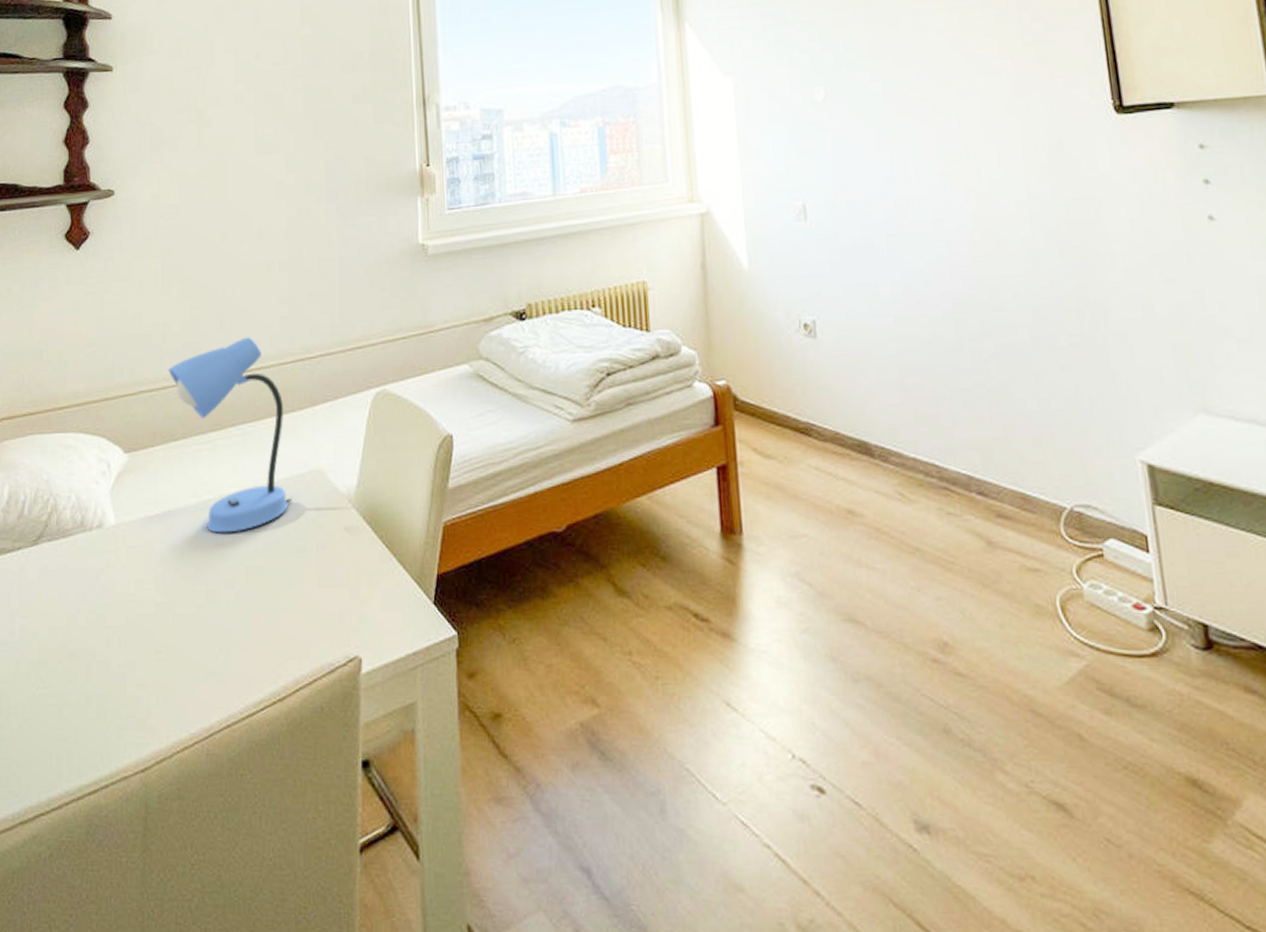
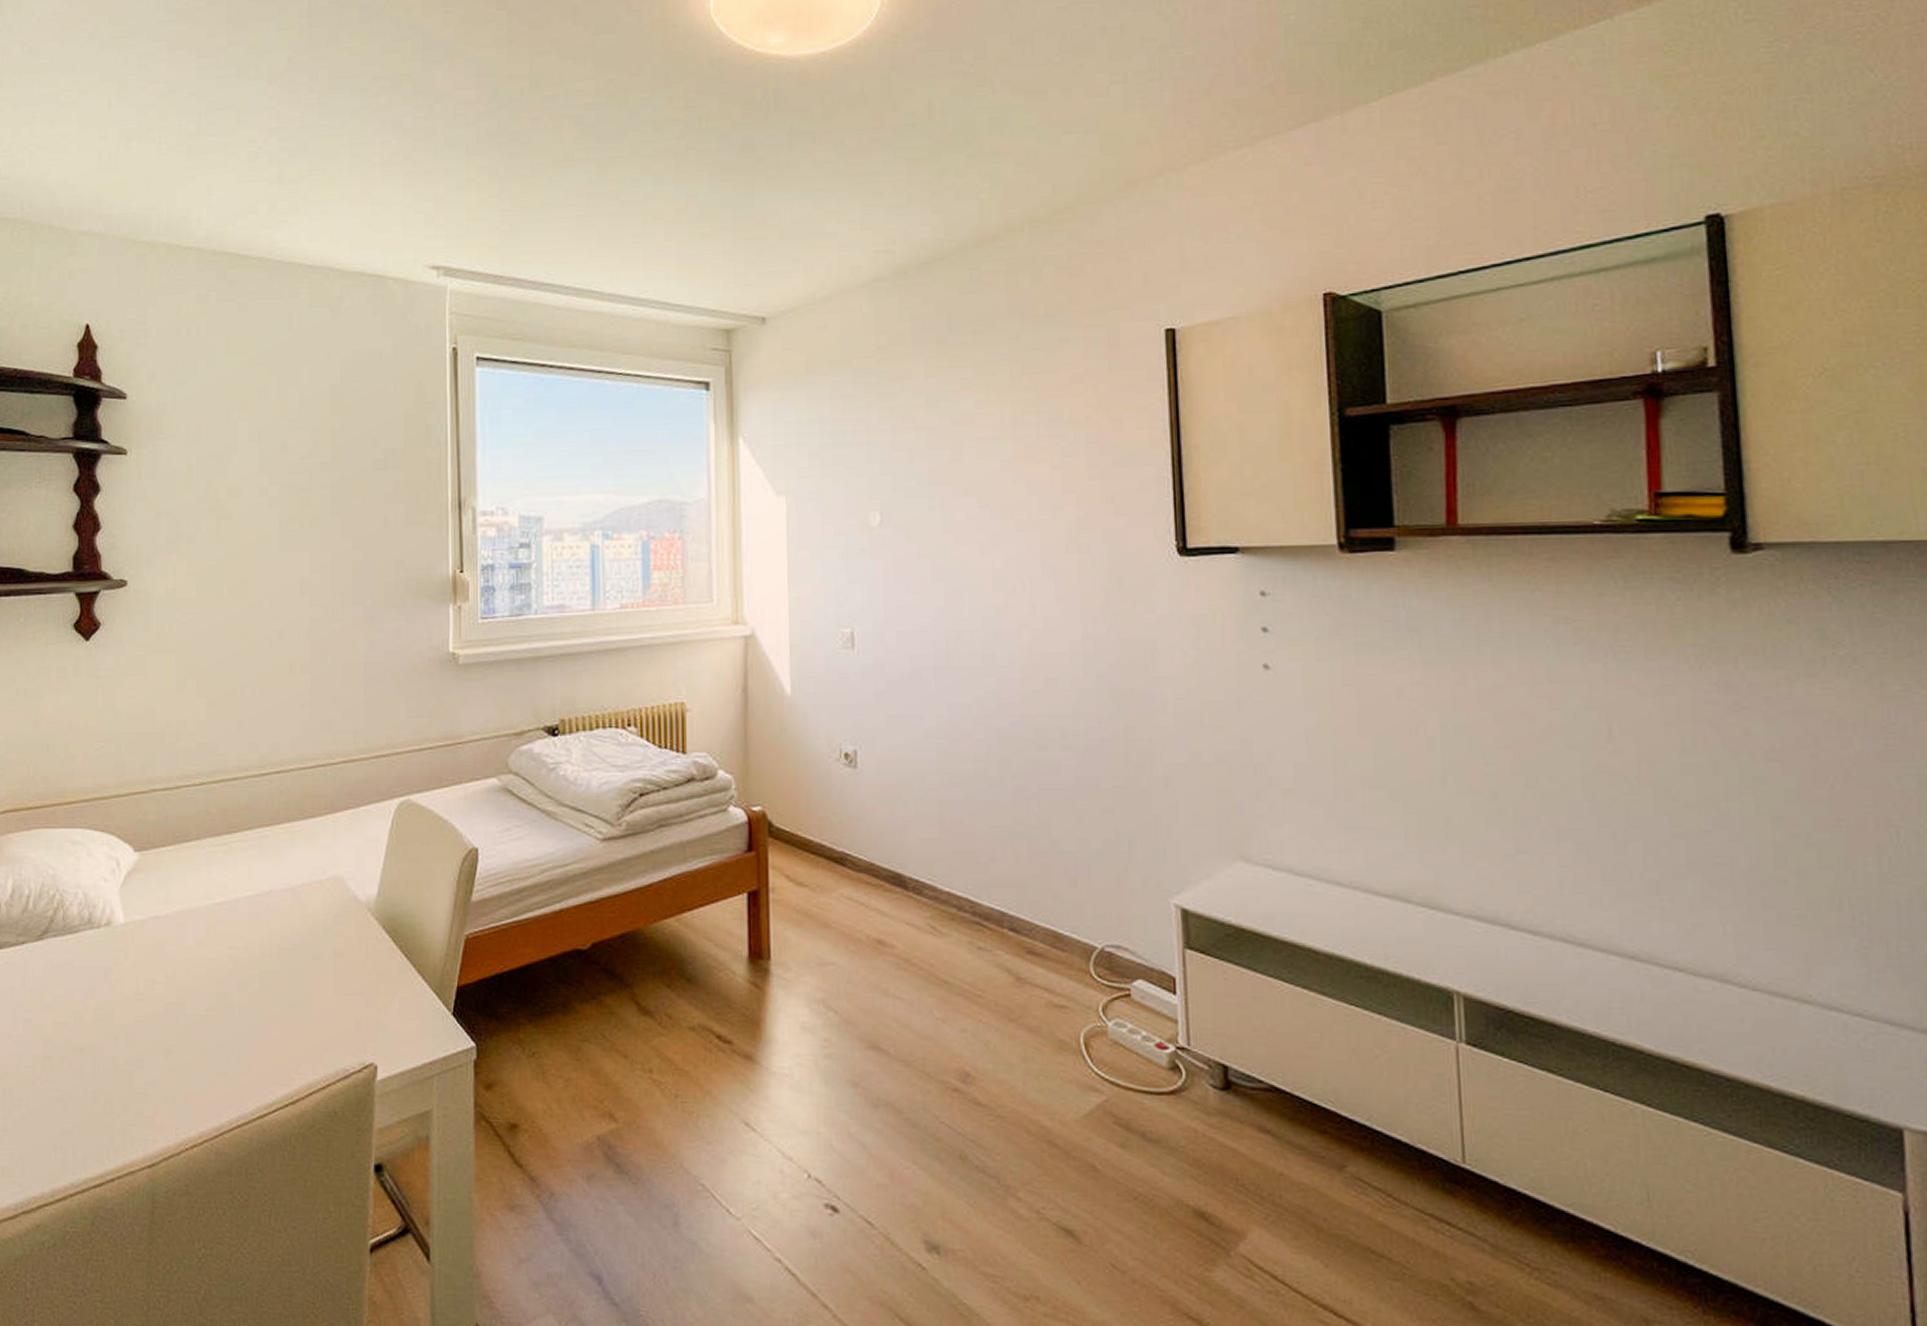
desk lamp: present [168,337,293,533] -> none [182,739,310,937]

